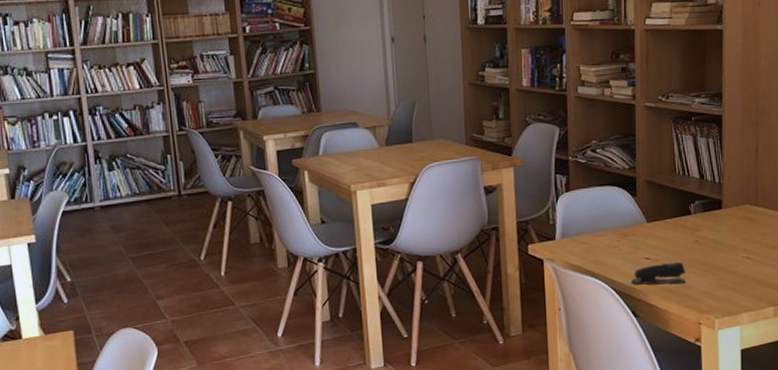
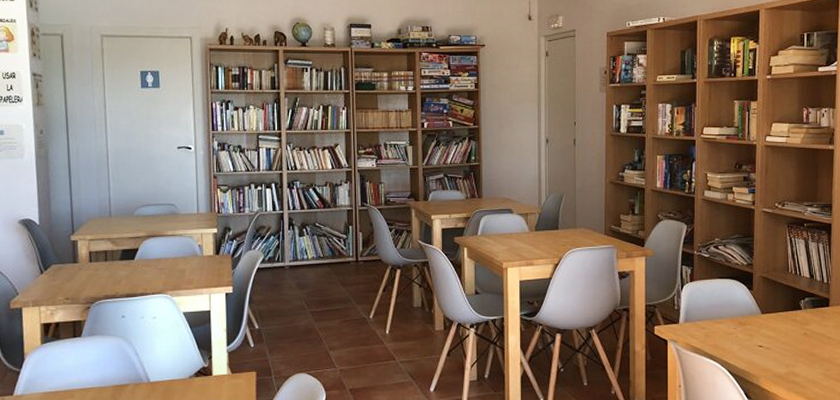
stapler: present [631,262,687,285] -> none [746,352,796,372]

